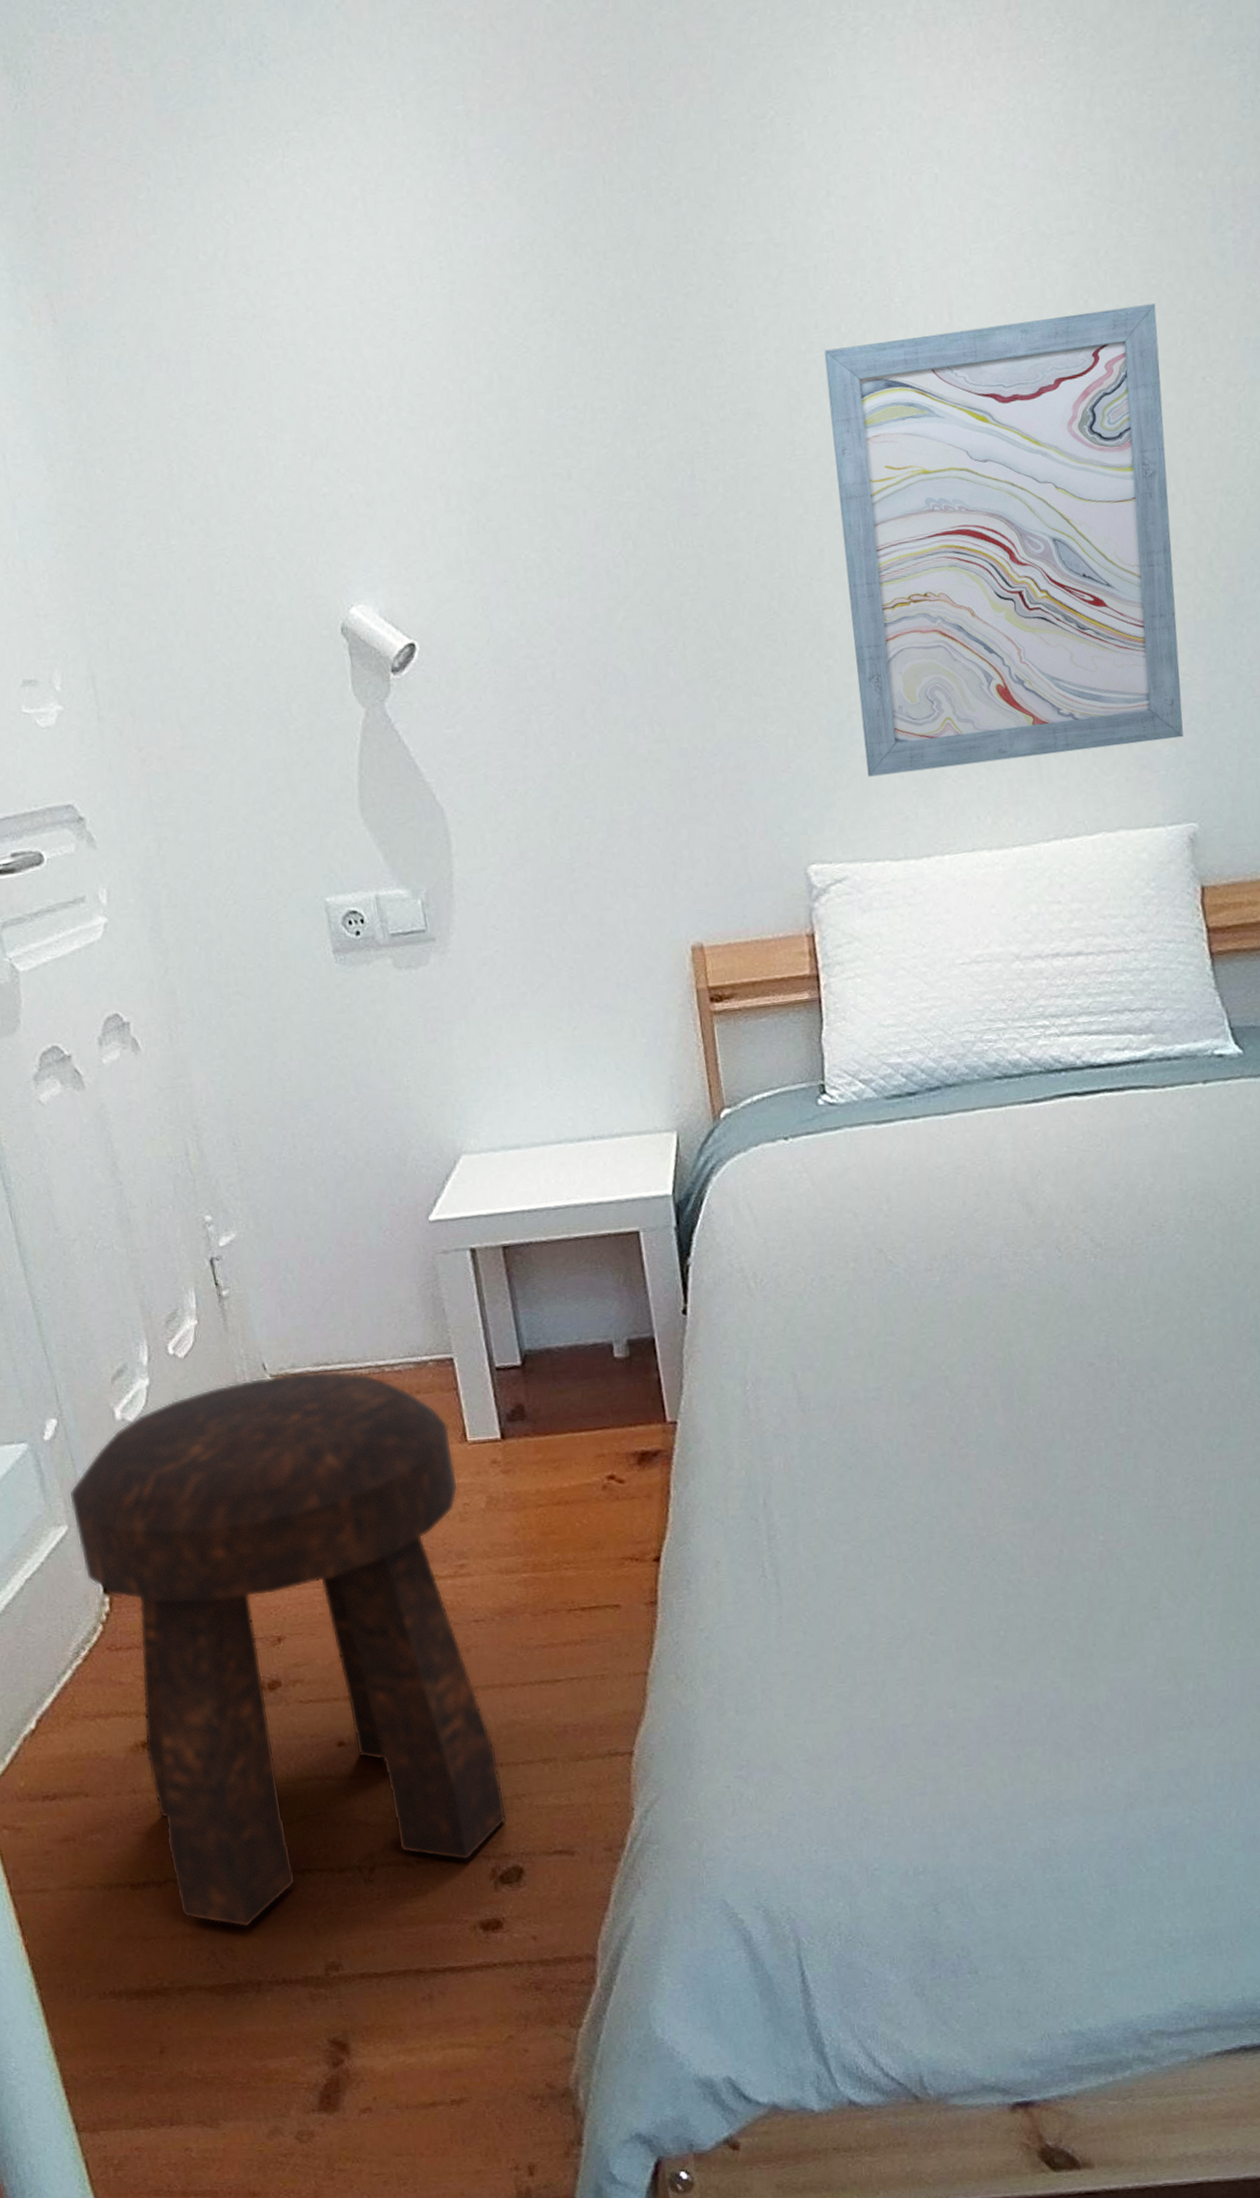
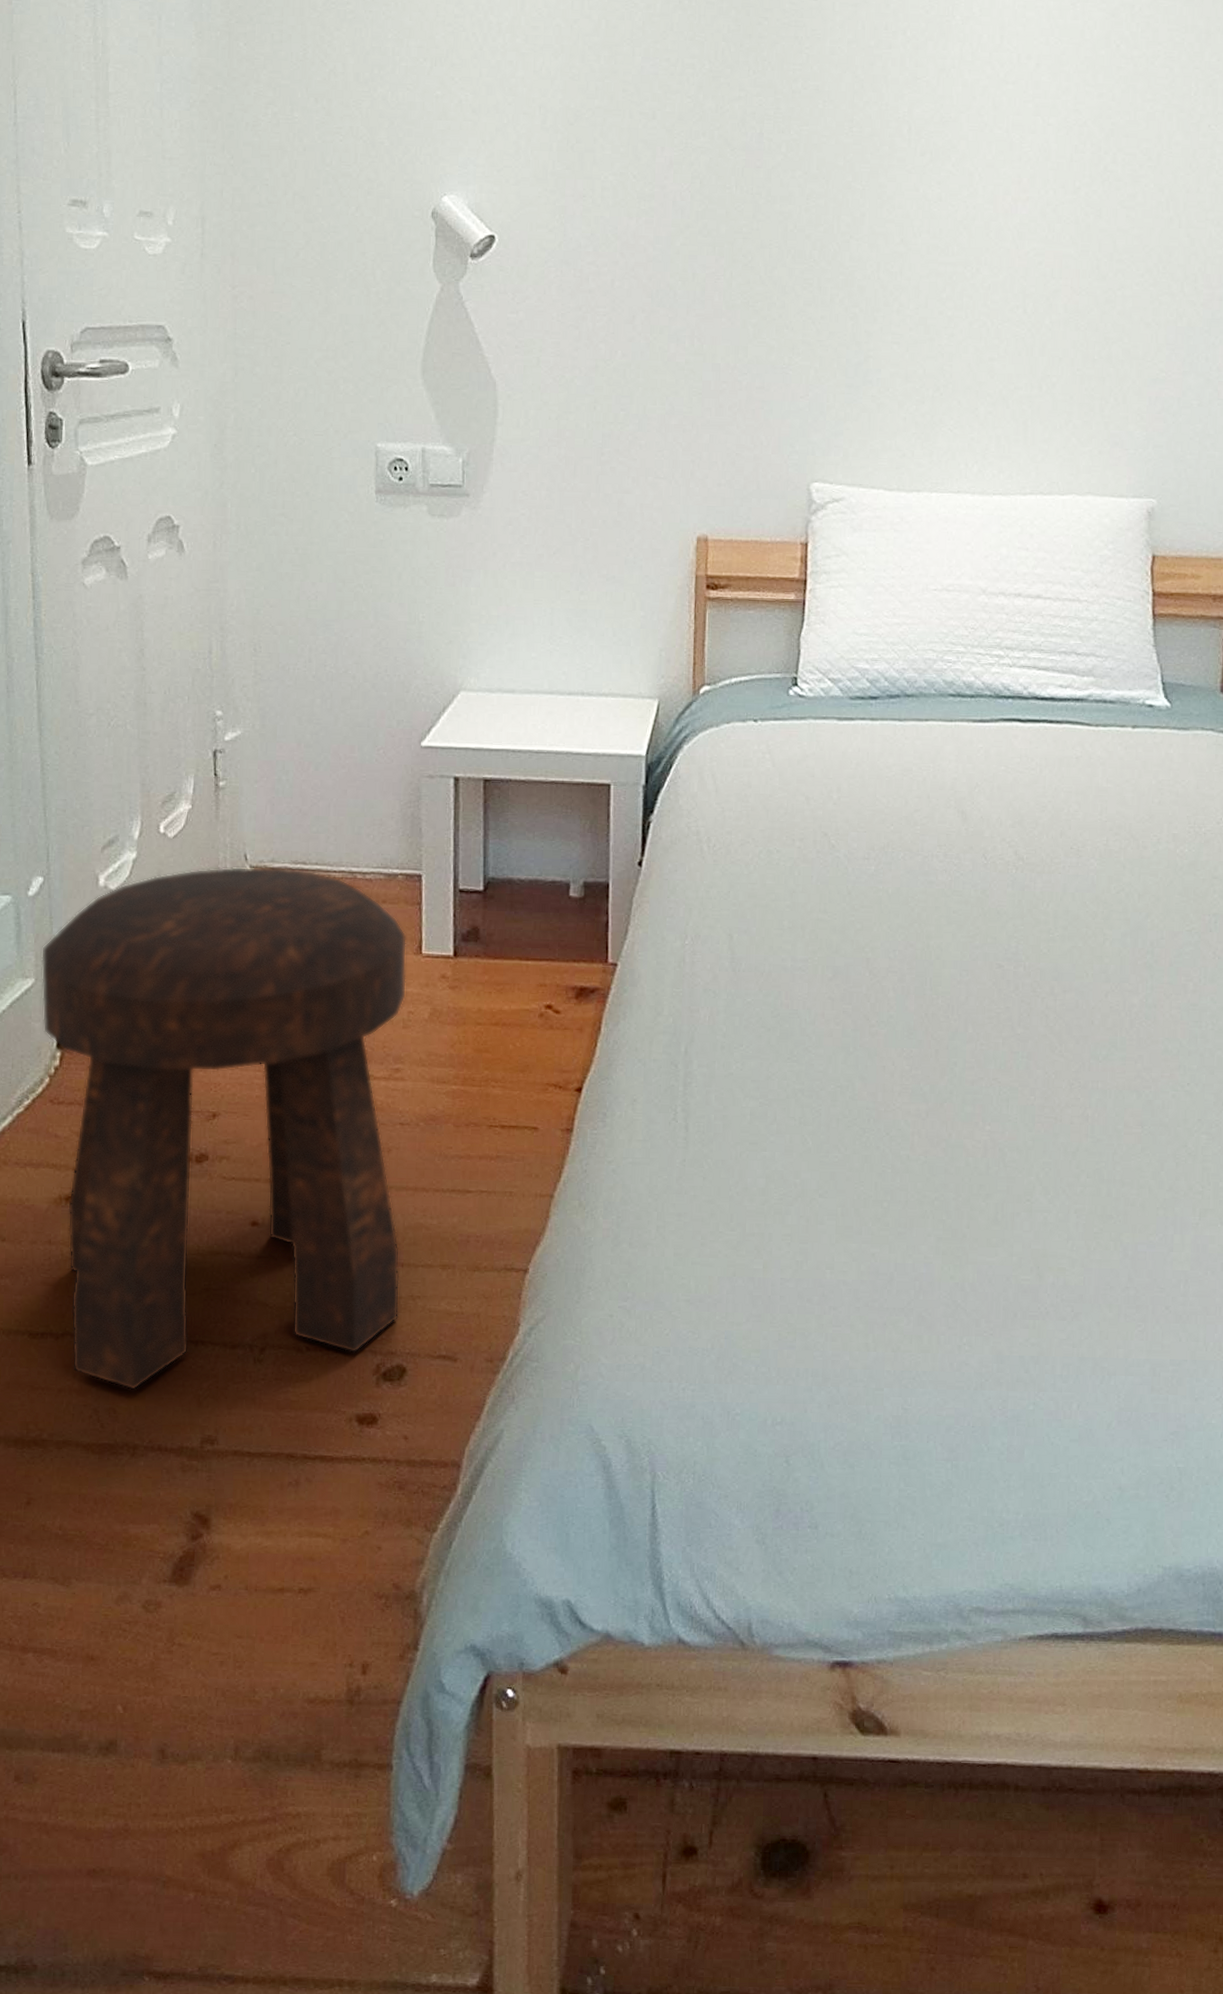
wall art: present [824,303,1184,777] -> none [875,49,1176,424]

